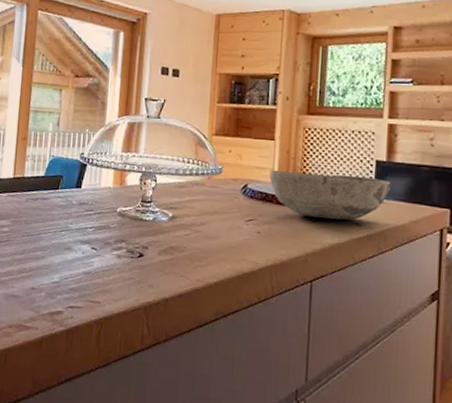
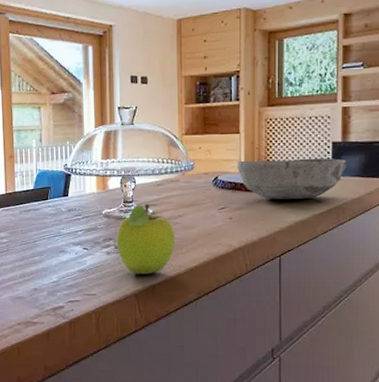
fruit: none [129,205,195,286] -> present [116,203,175,275]

